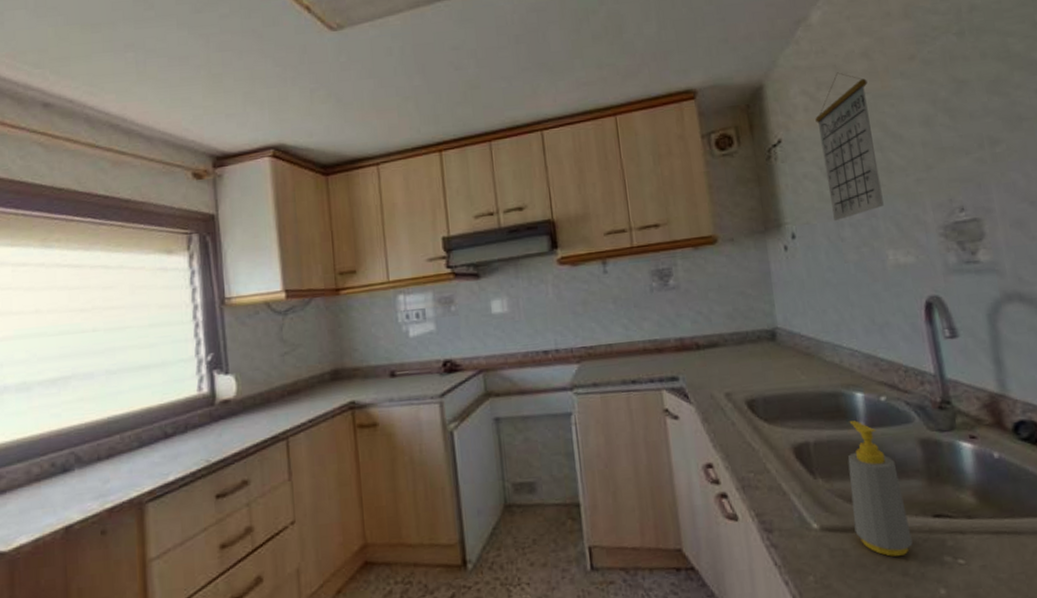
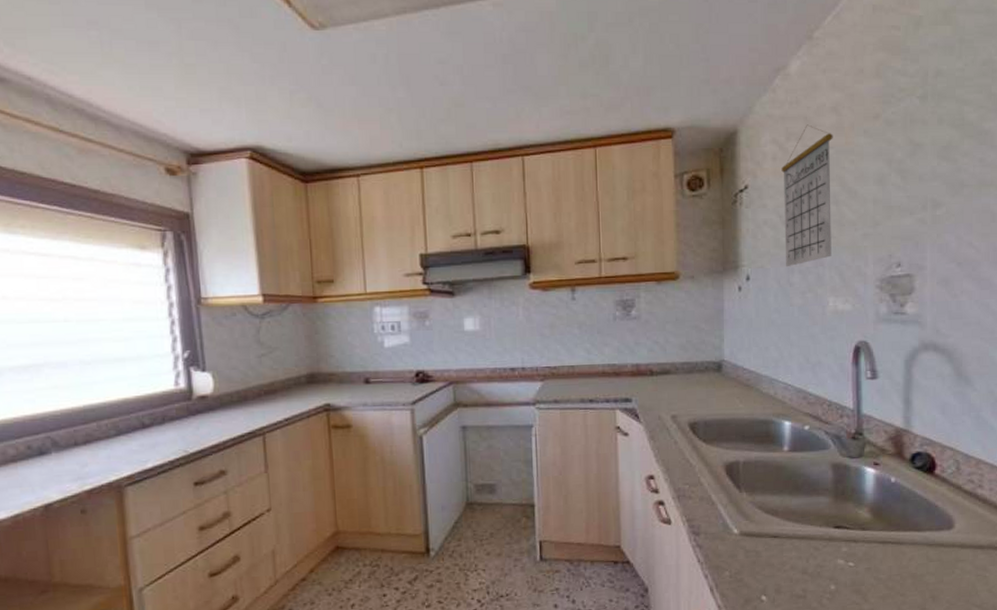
soap bottle: present [847,420,913,557] -> none [768,445,814,558]

